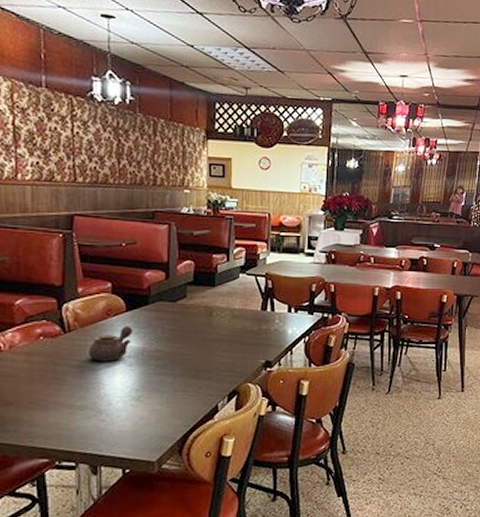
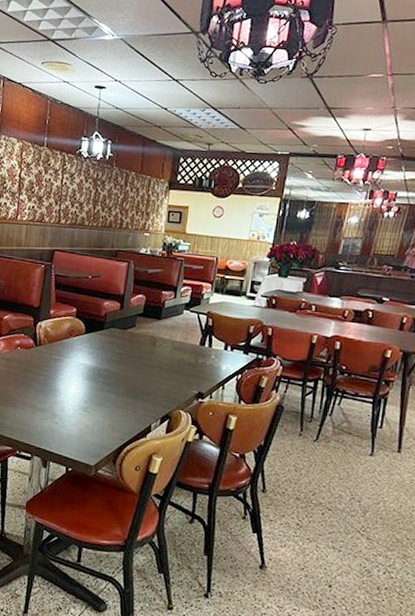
teapot: present [89,326,132,361] -> none [52,346,88,374]

